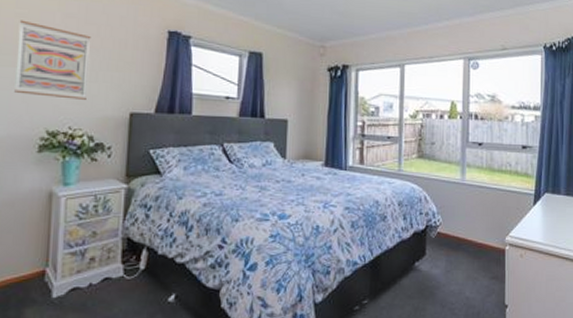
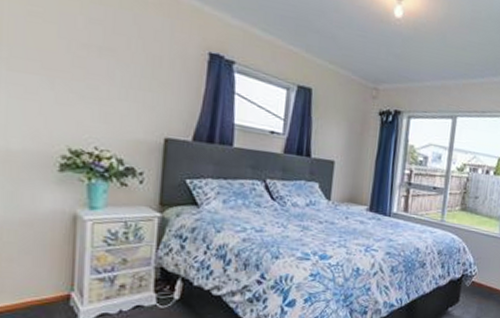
wall art: present [14,20,92,100] -> none [29,19,120,119]

